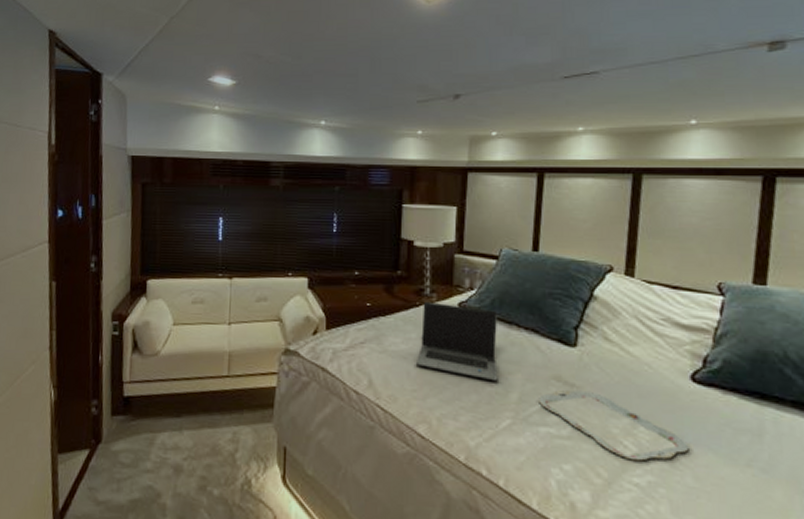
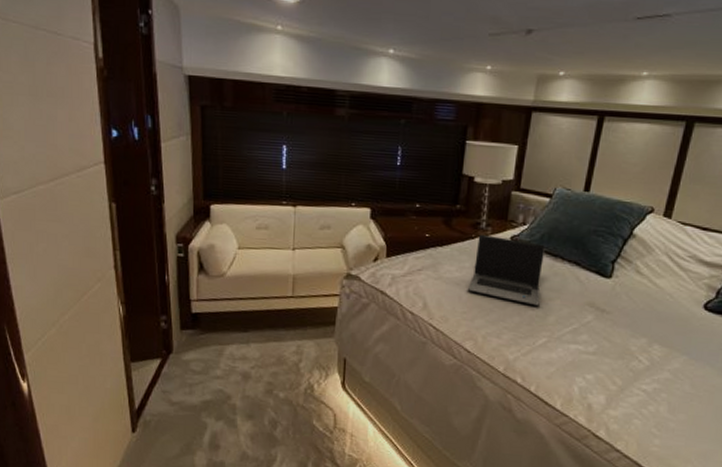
serving tray: present [537,390,689,462] -> none [571,314,692,373]

